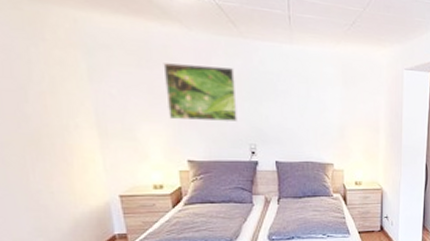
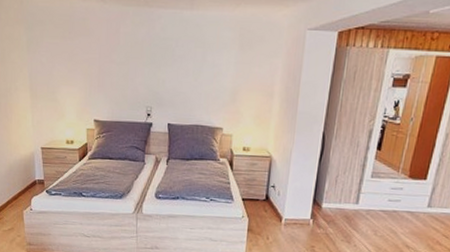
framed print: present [163,63,237,121] -> none [81,34,139,85]

